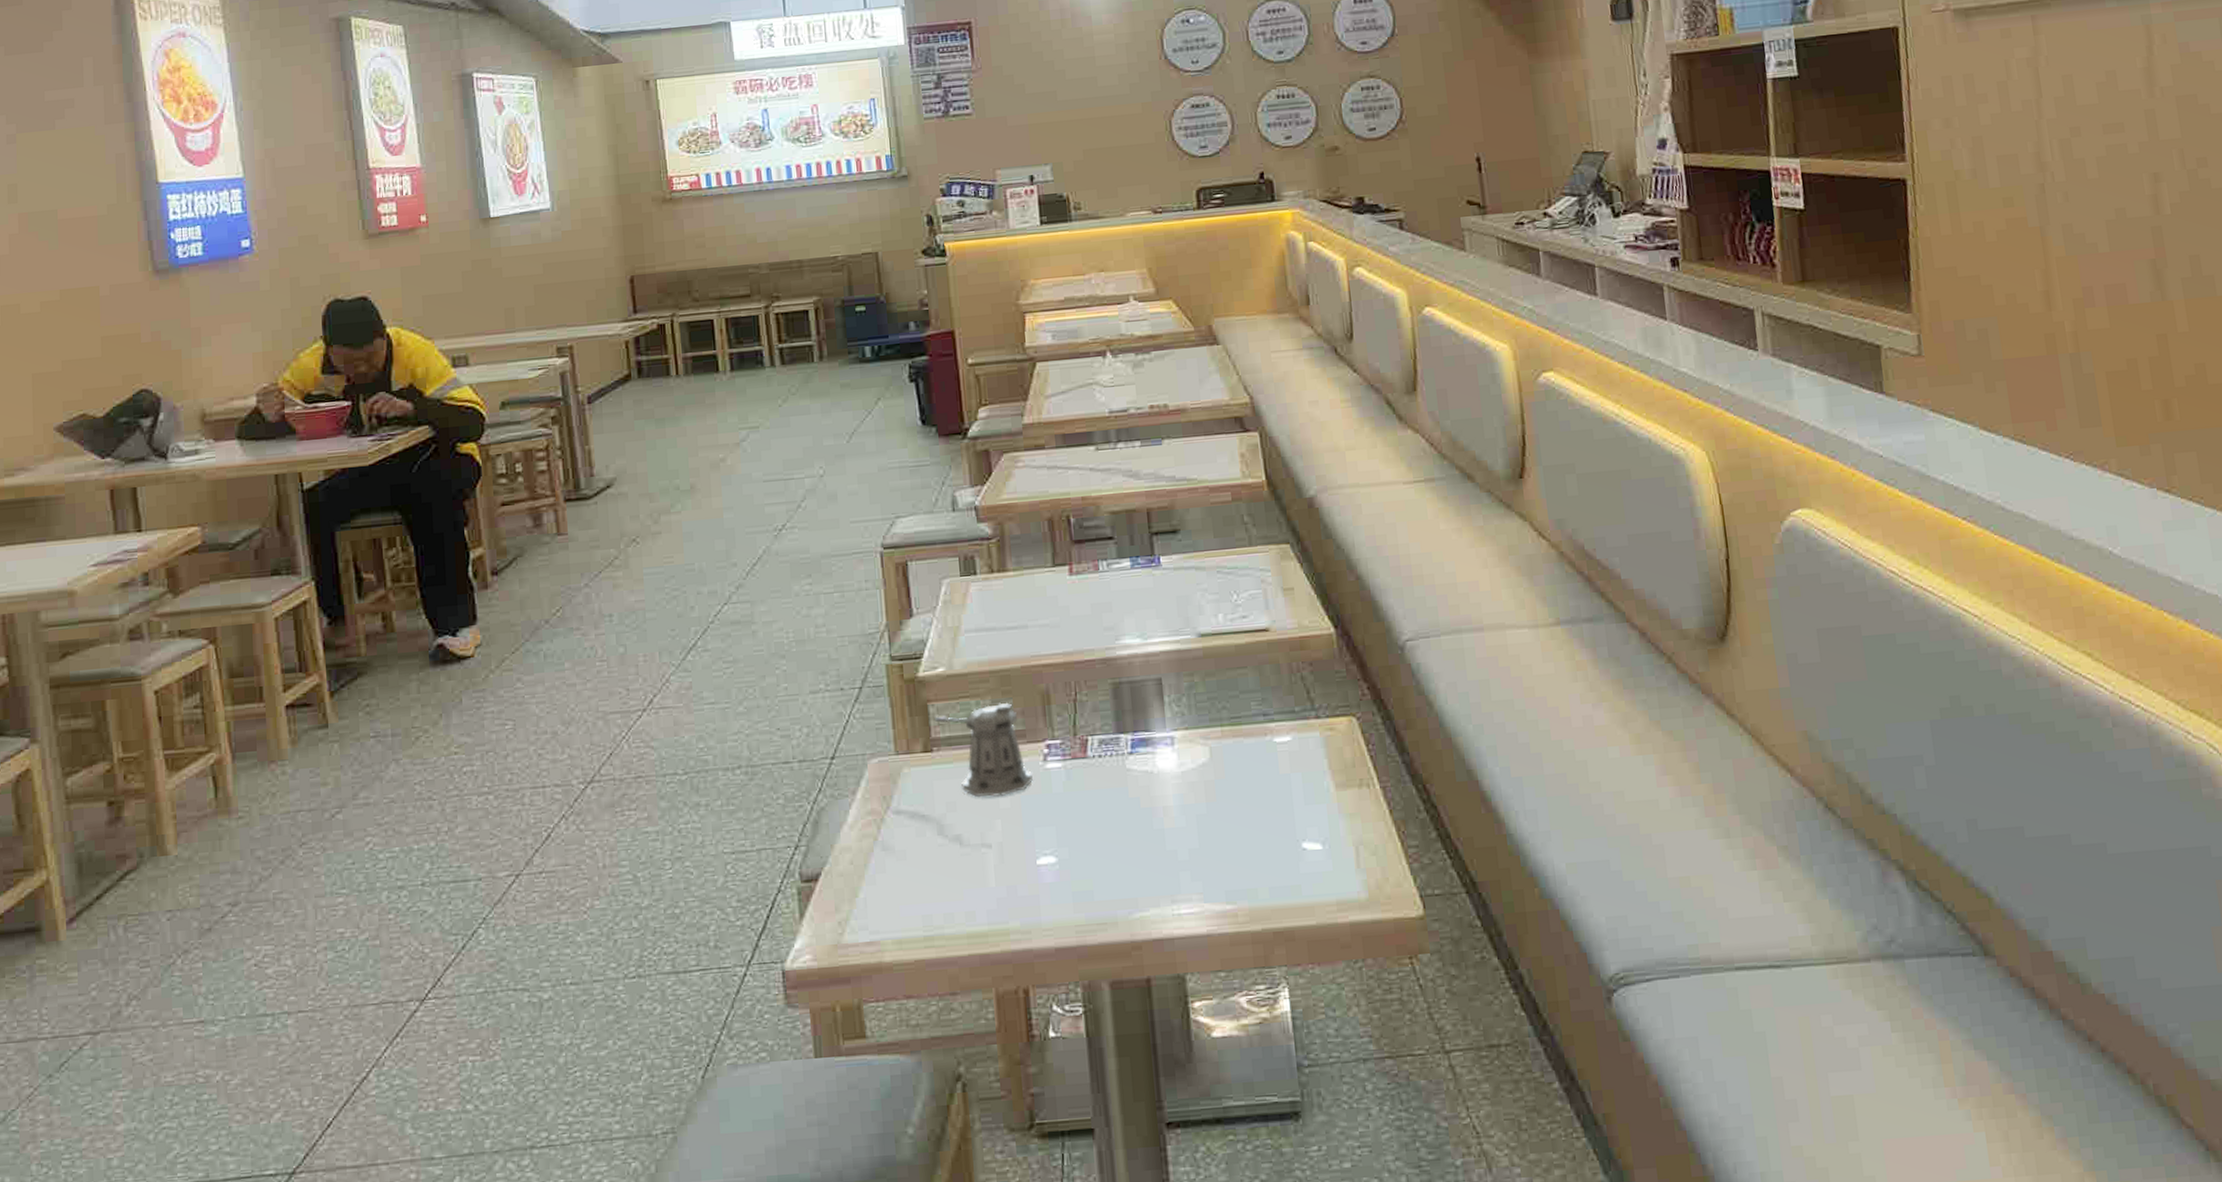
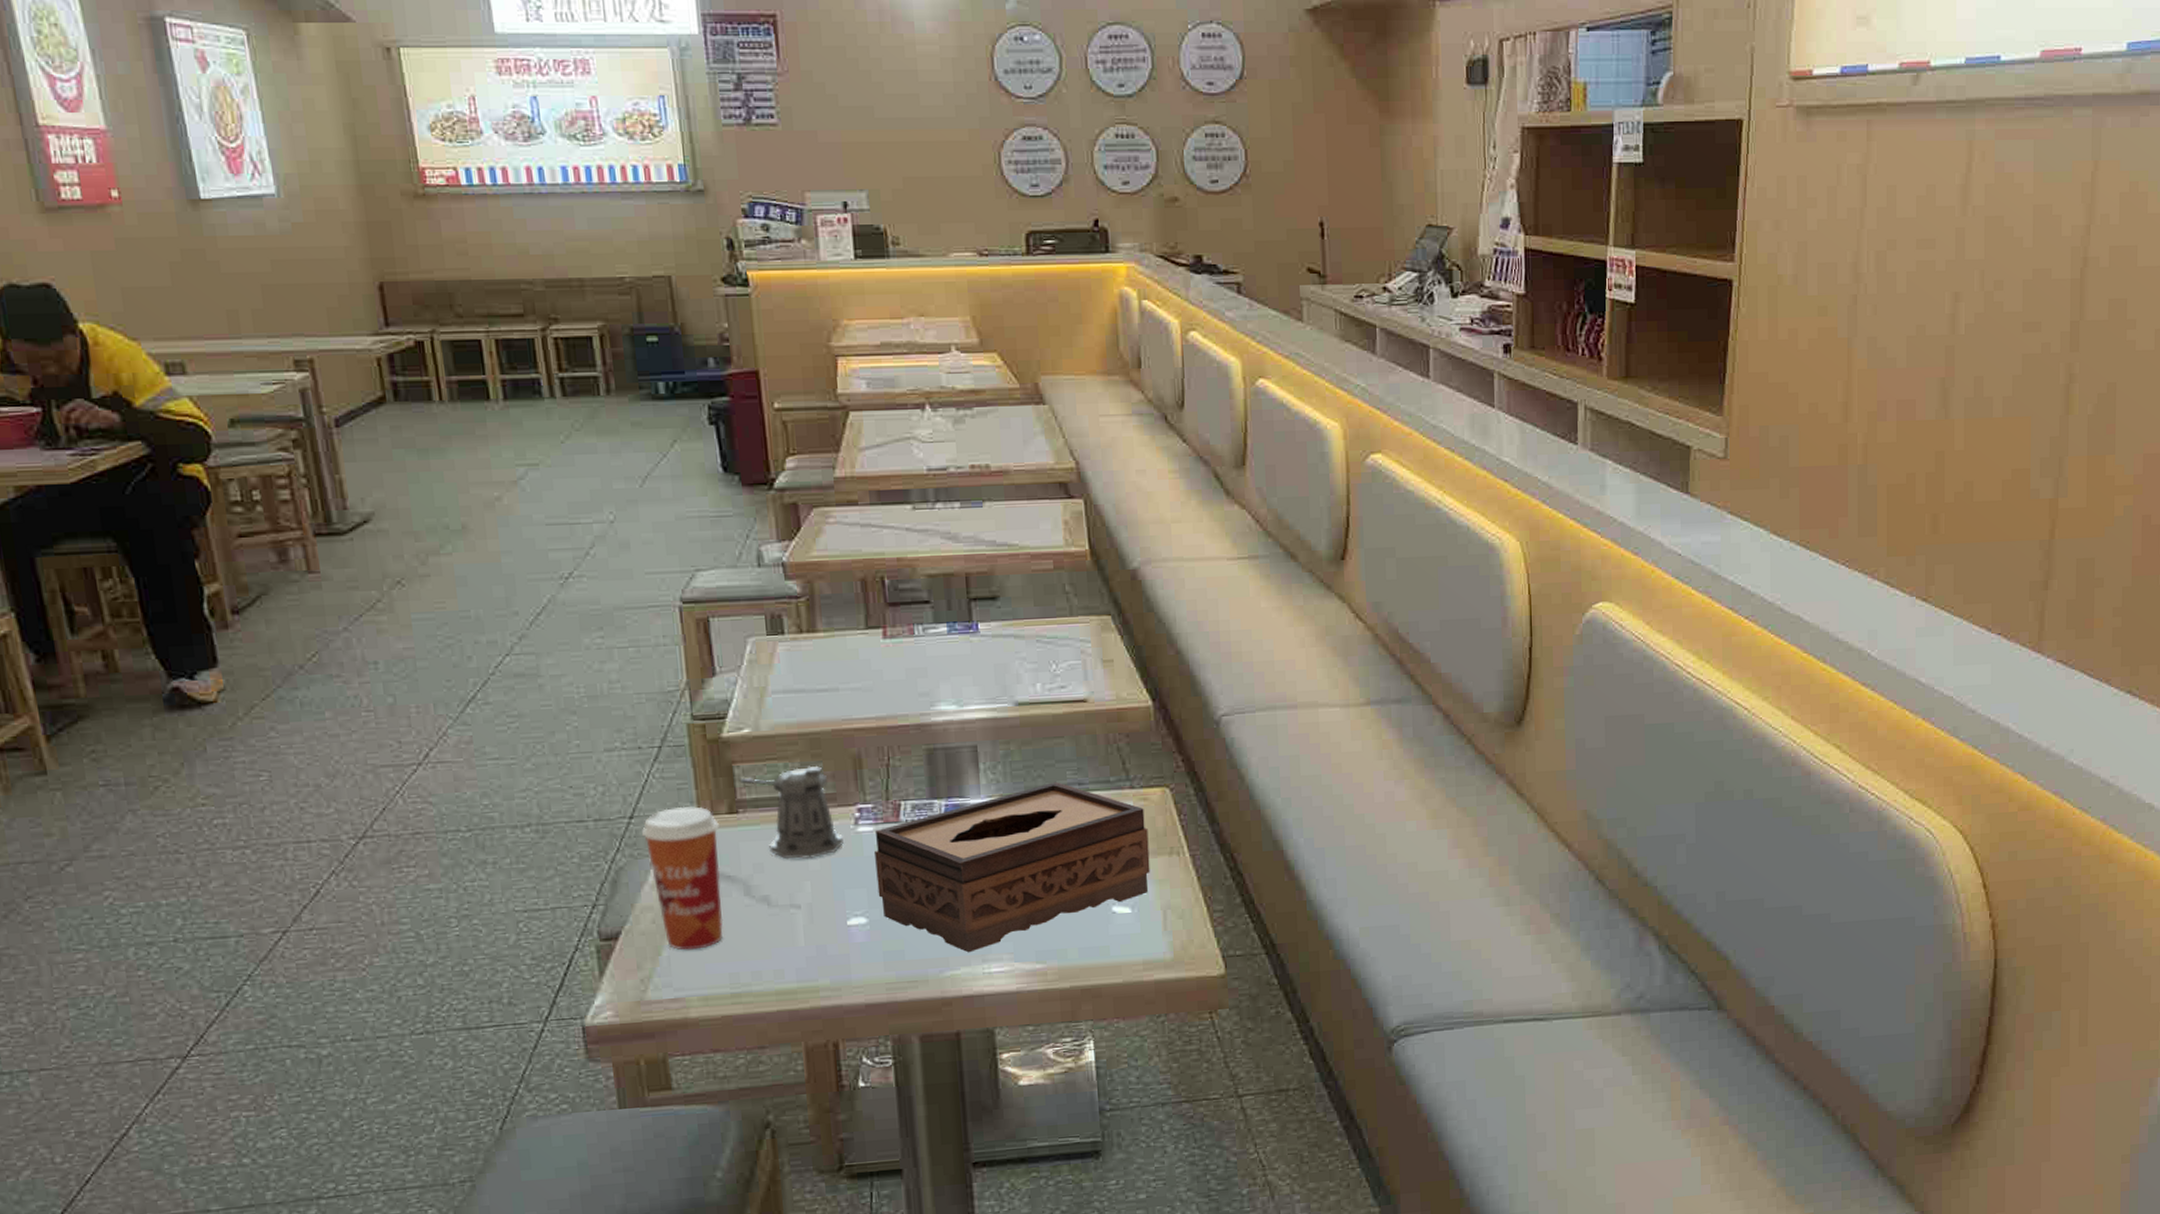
paper cup: none [842,745,918,892] -> present [642,806,724,950]
tissue box: none [1063,712,1340,893] -> present [875,781,1150,953]

